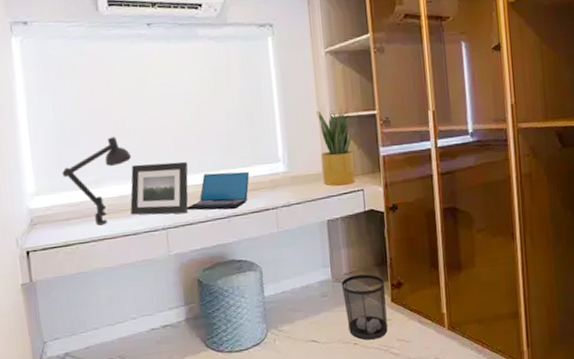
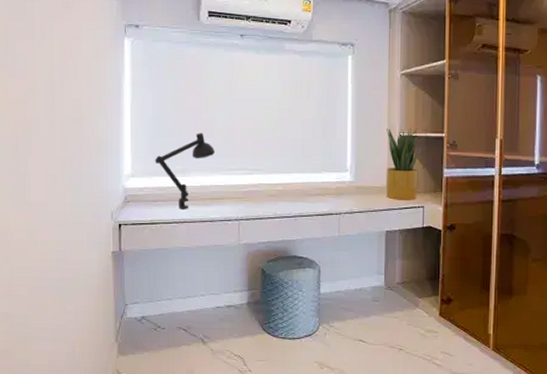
picture frame: present [130,161,189,215] -> none [210,160,264,209]
laptop: present [187,171,249,210] -> none [259,175,318,209]
waste bin: present [341,274,388,340] -> none [393,286,435,348]

